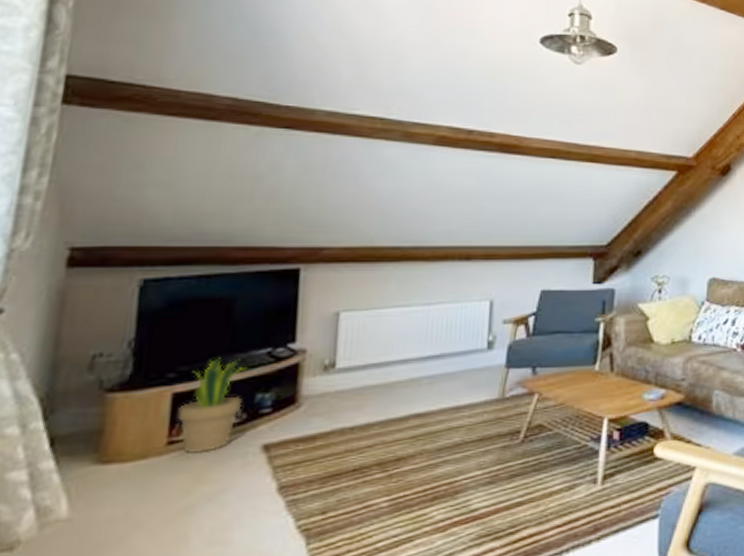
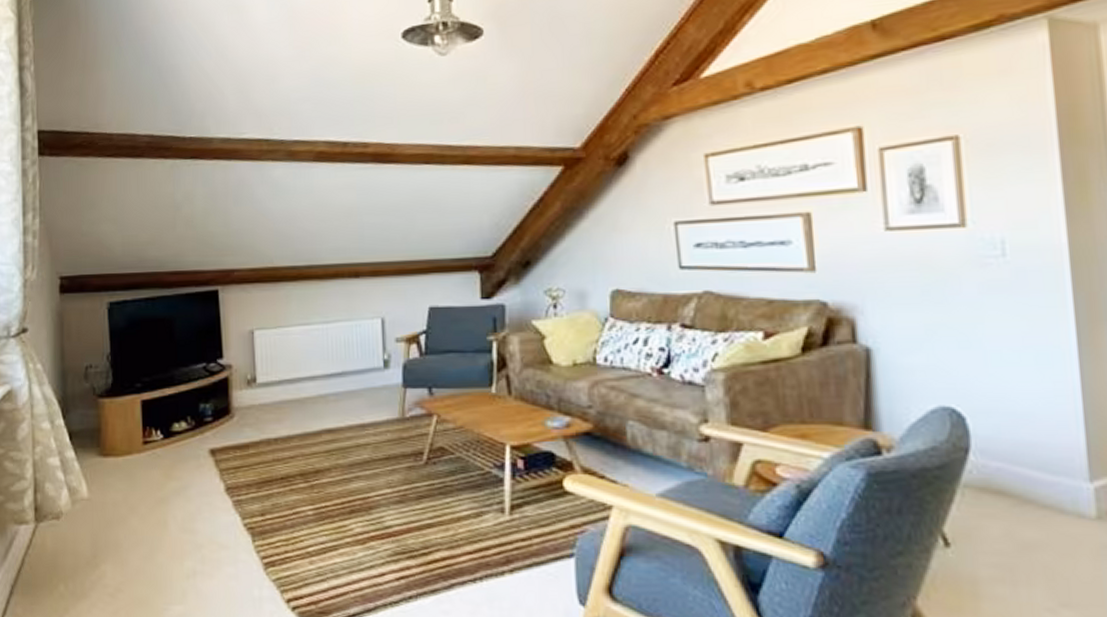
potted plant: present [177,358,250,453] -> none [147,371,192,453]

